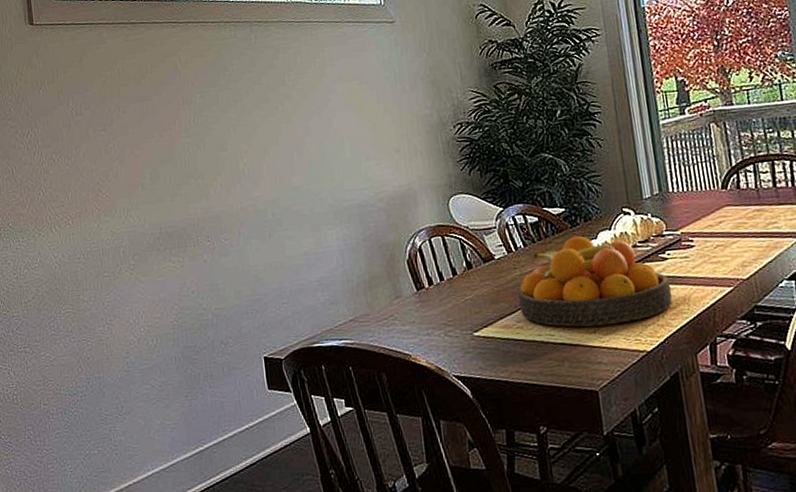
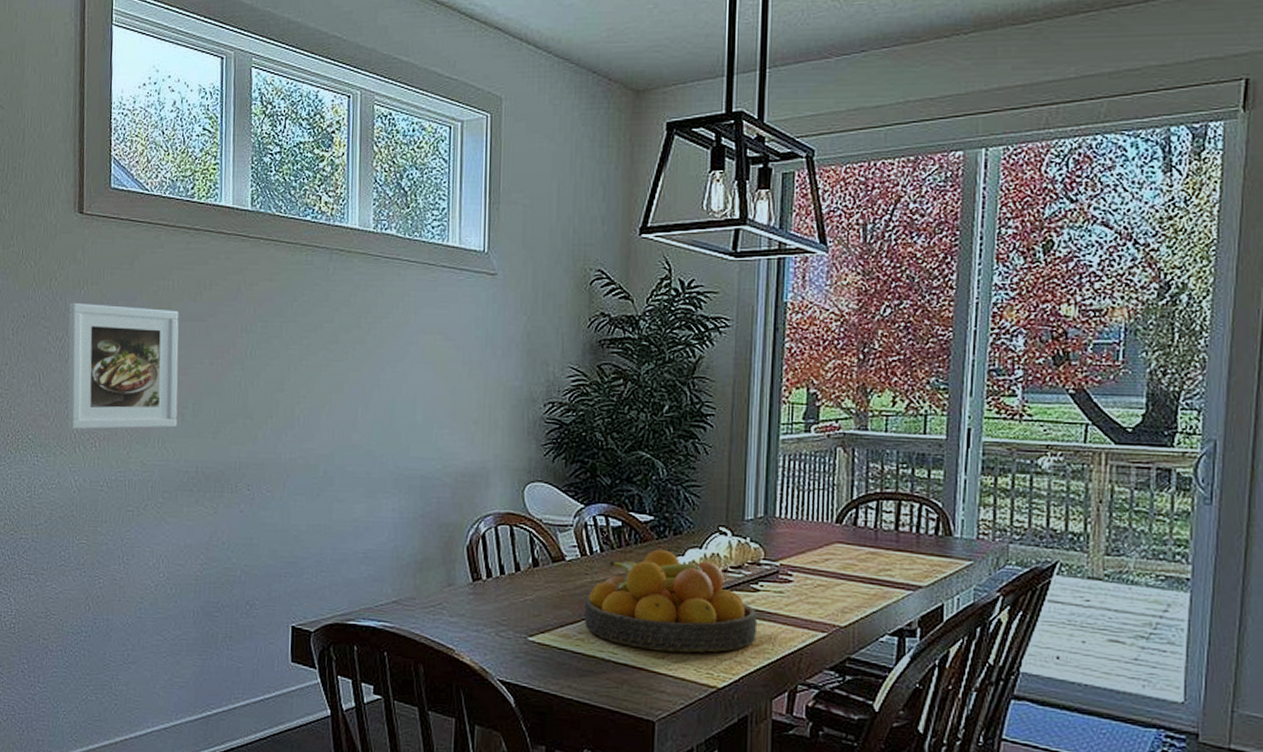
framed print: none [30,95,138,212] -> present [67,302,179,430]

